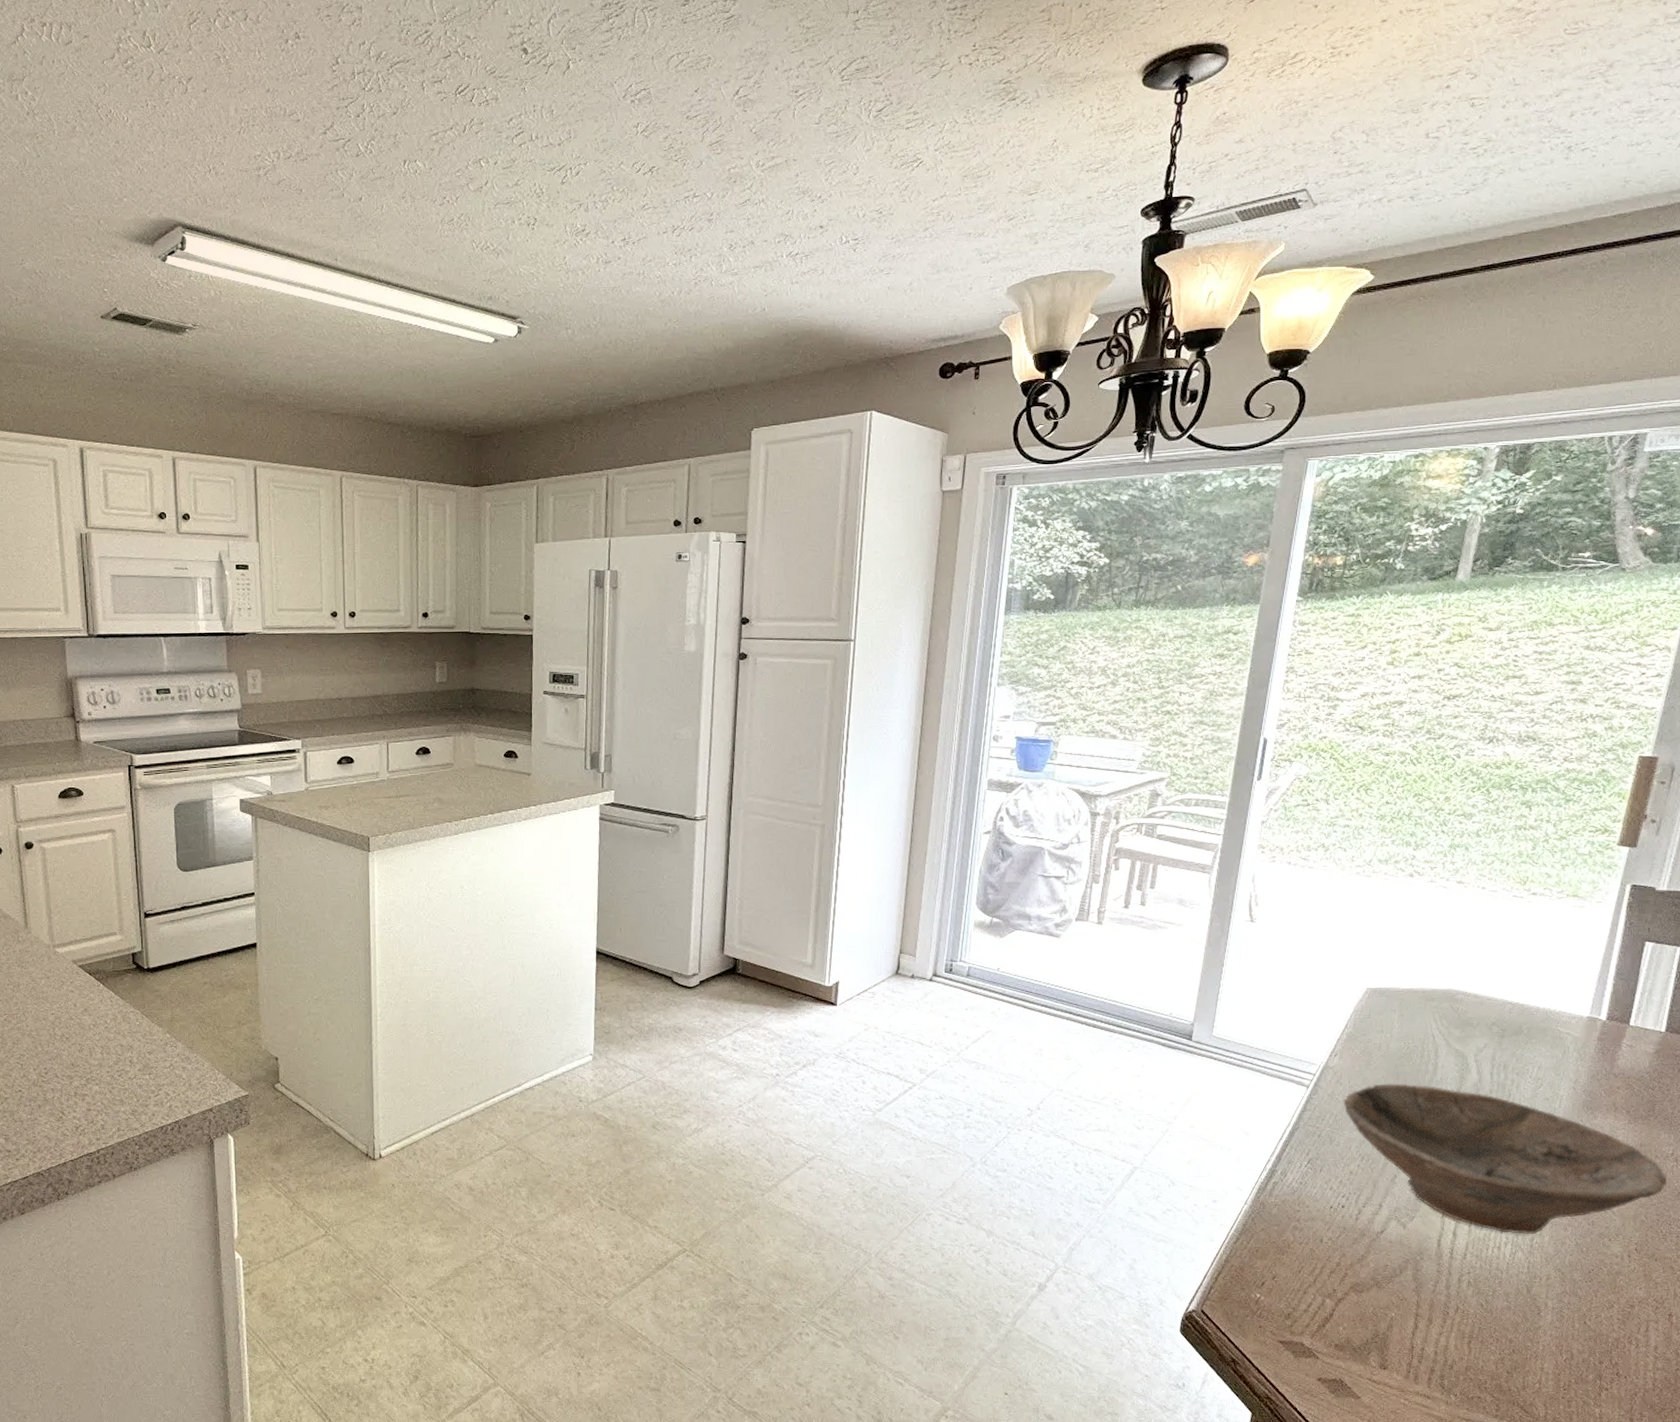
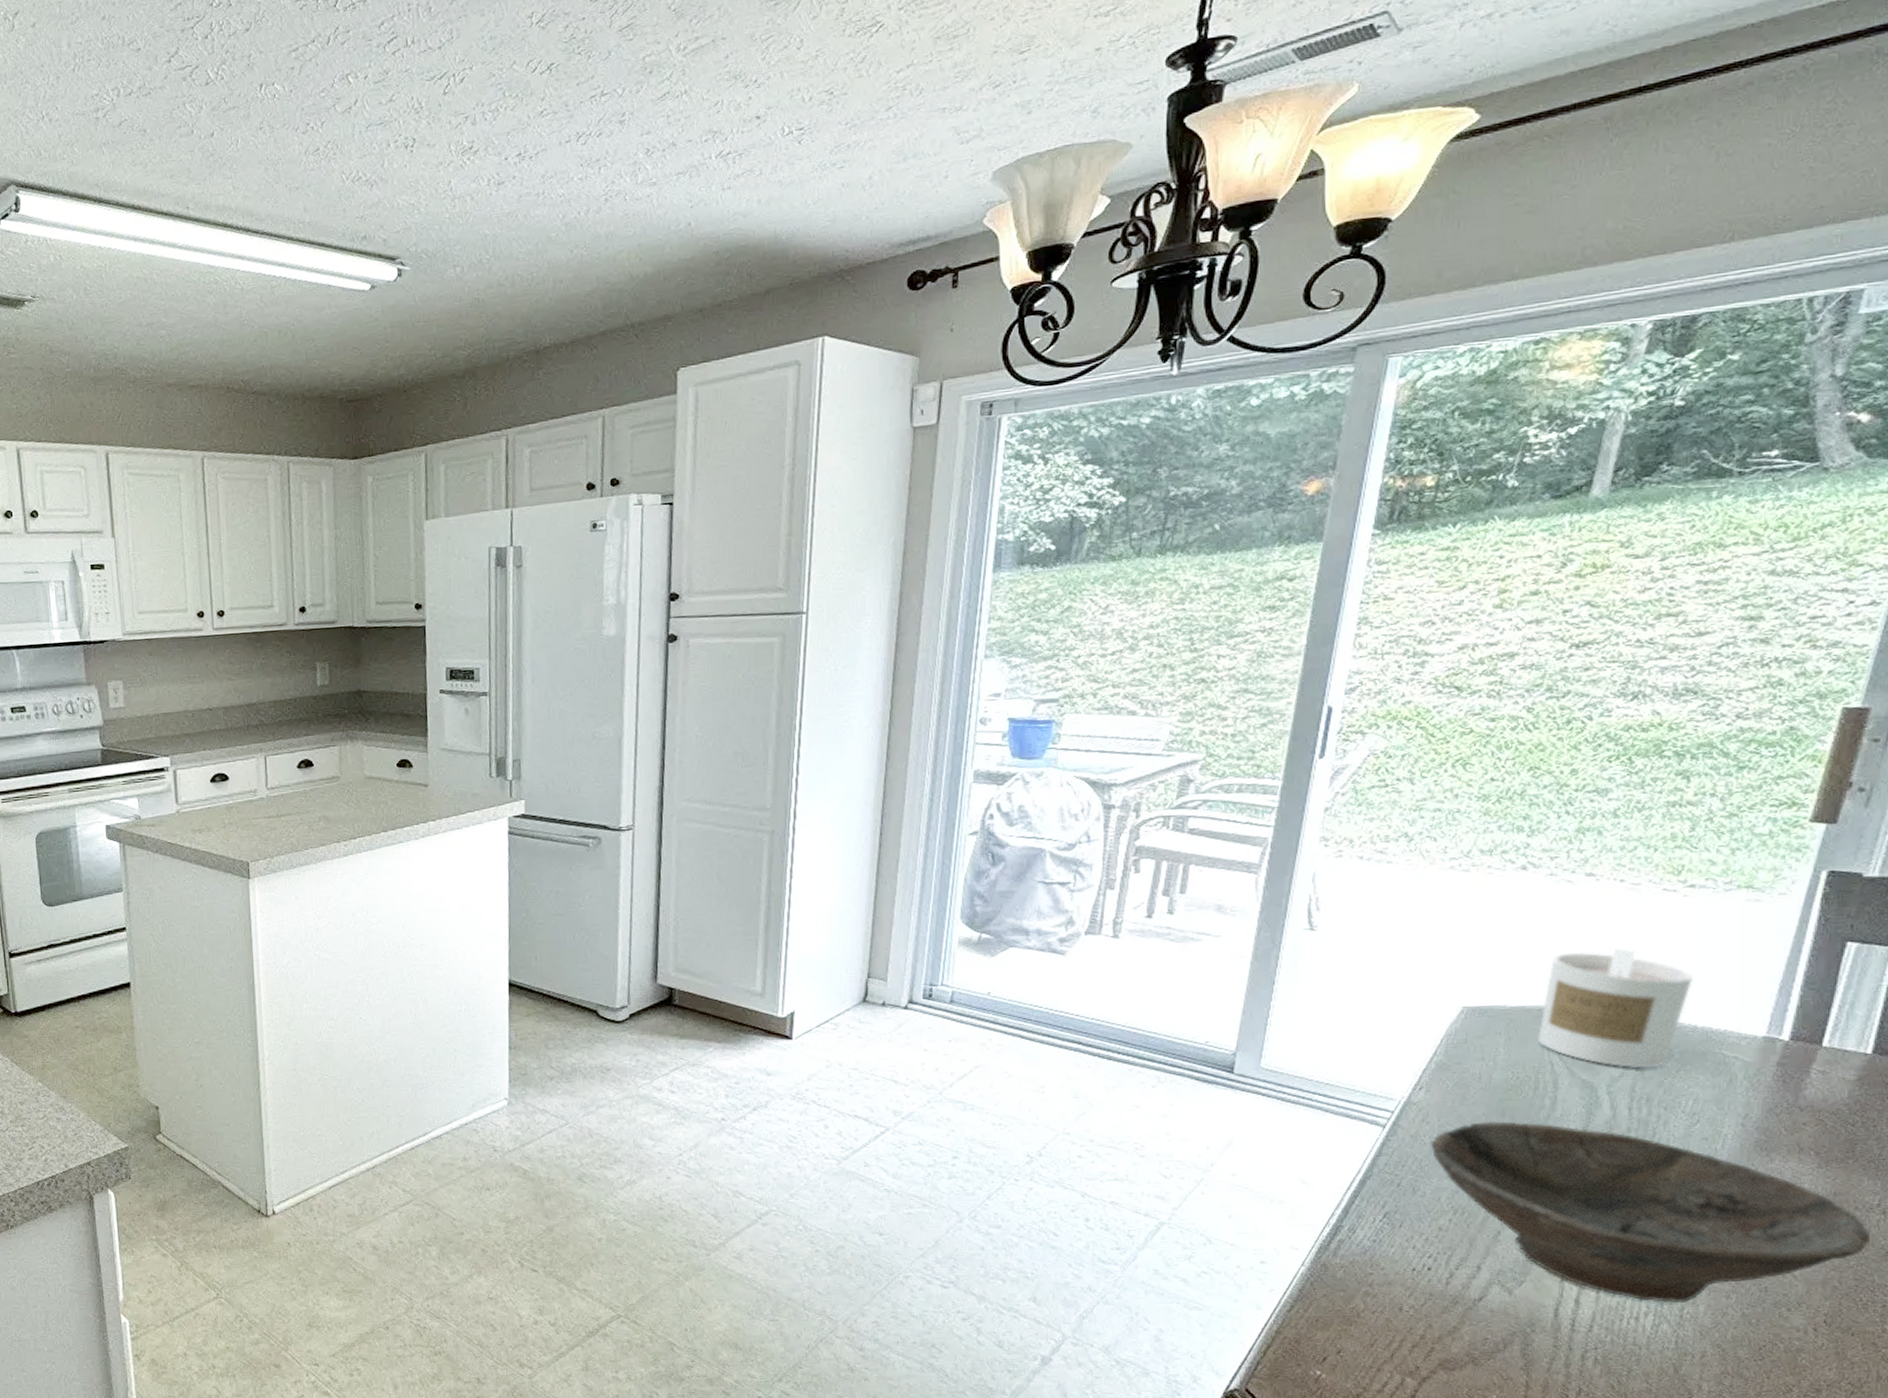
candle: none [1423,942,1537,1041] -> present [1538,948,1694,1068]

